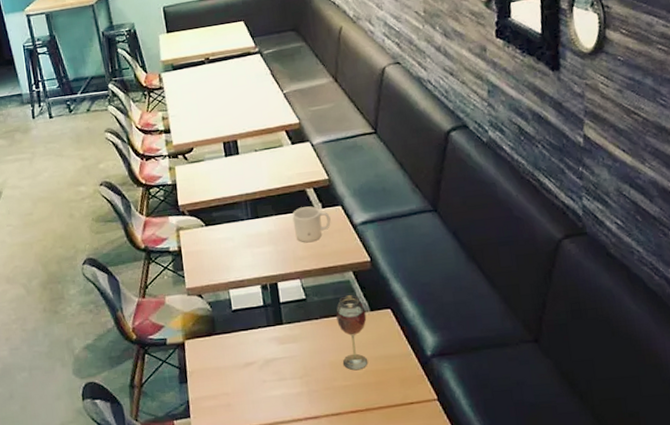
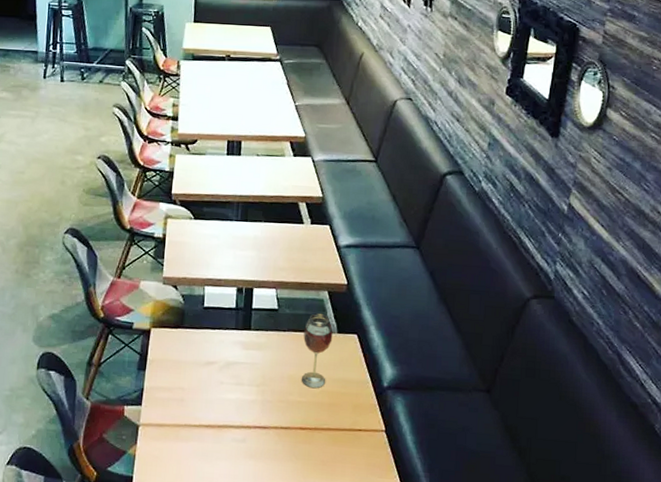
mug: present [292,206,331,243] -> none [279,219,317,255]

